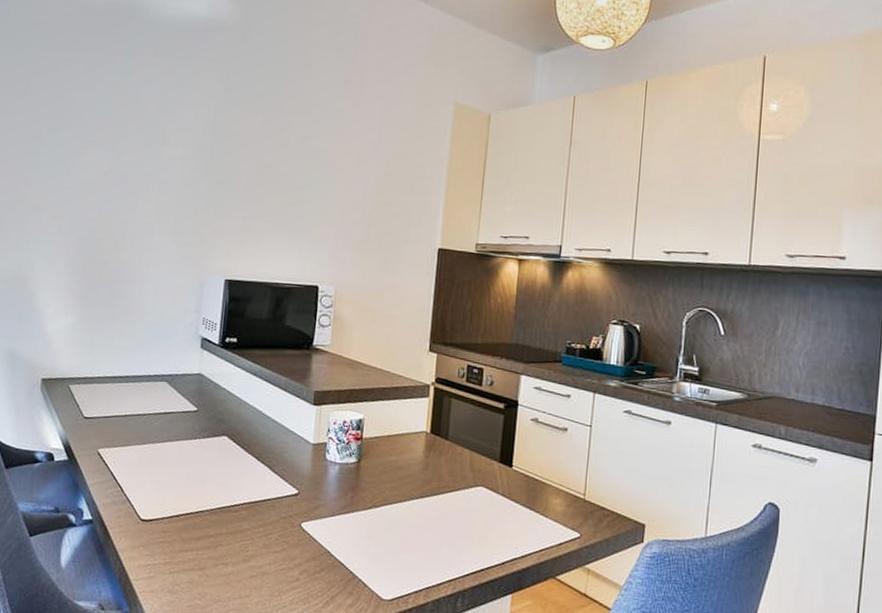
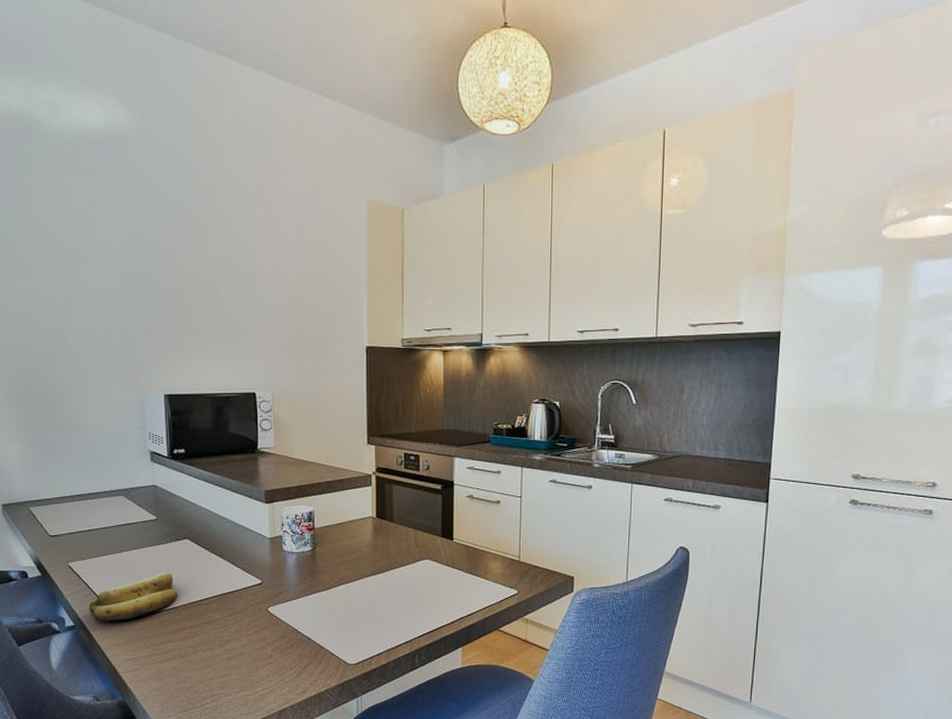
banana: none [110,469,207,520] -> present [89,571,178,622]

